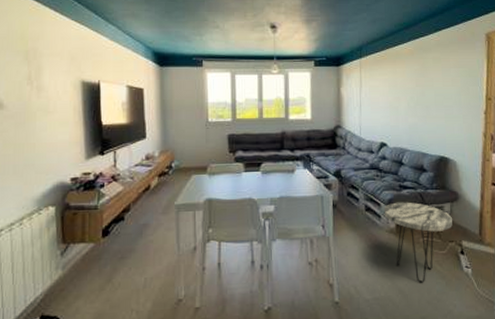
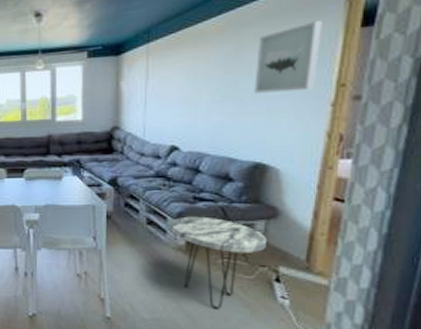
wall art: none [435,52,474,102] -> present [254,21,323,93]

